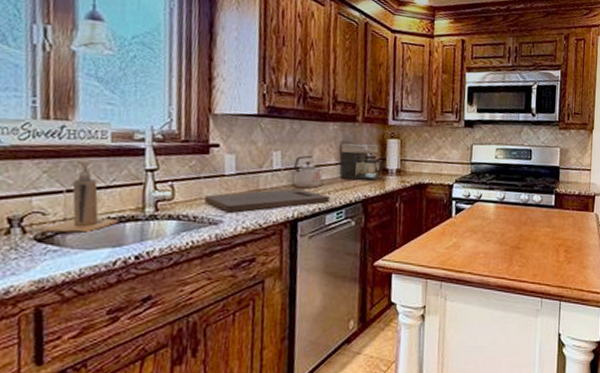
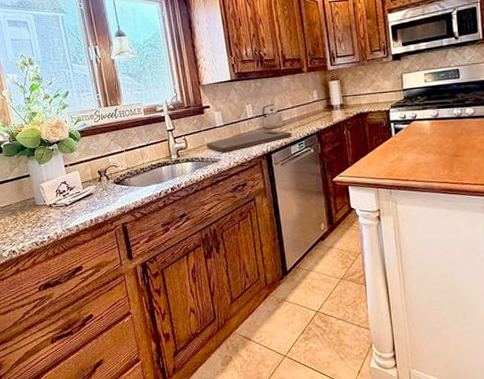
soap dispenser: present [40,160,119,233] -> none [116,129,158,178]
coffee maker: present [340,142,384,182] -> none [294,87,331,119]

